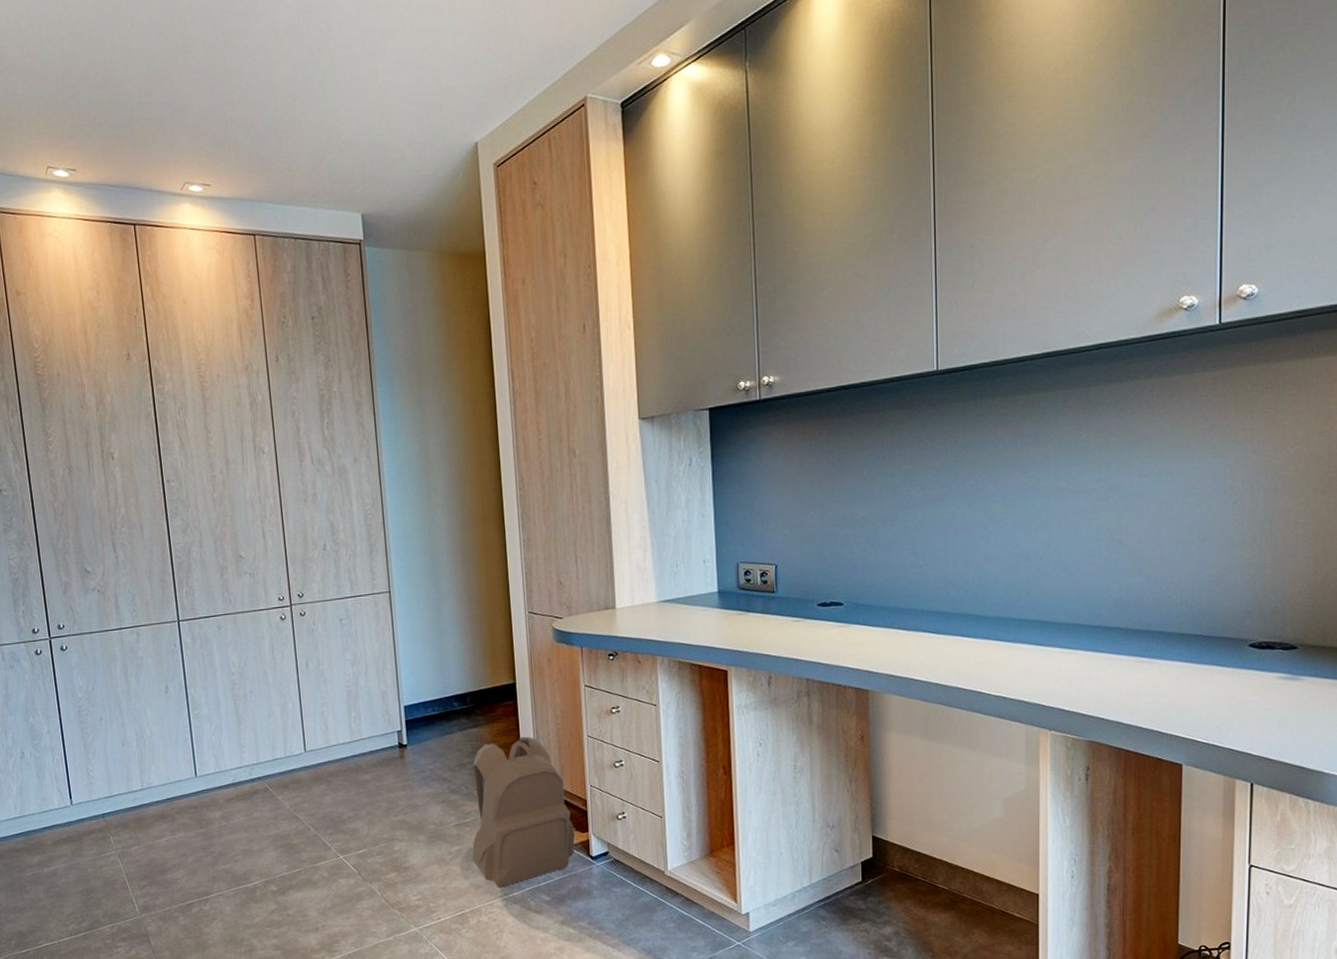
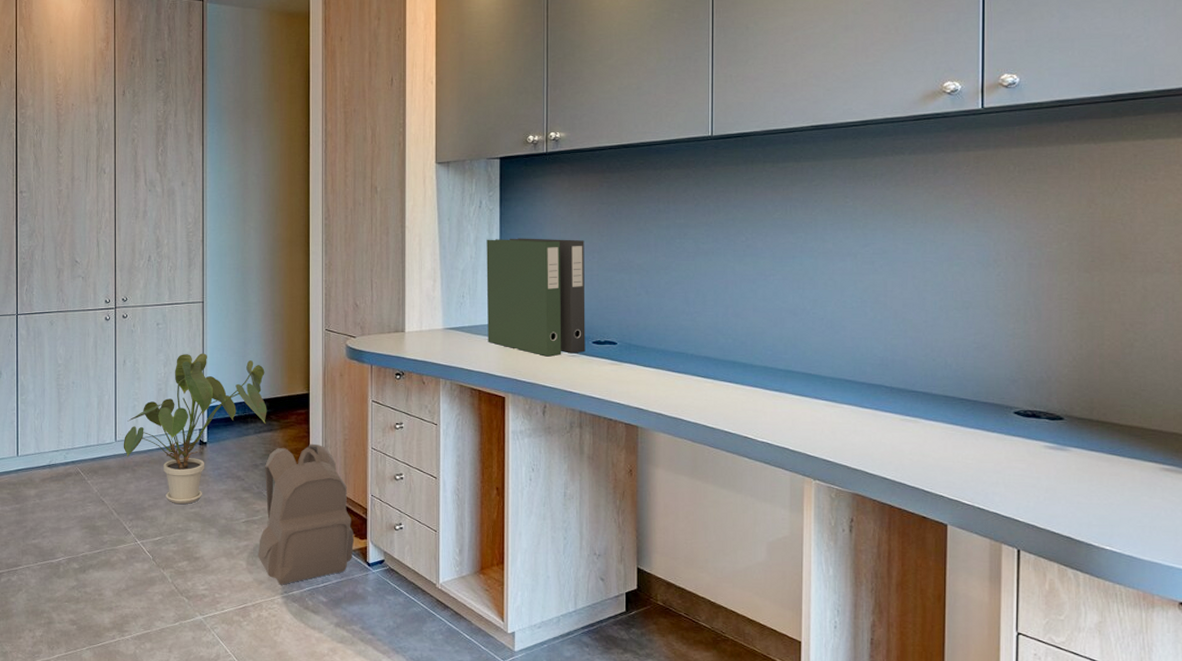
house plant: none [314,648,471,814] -> present [123,353,267,505]
binder: none [699,494,810,624] -> present [486,238,586,357]

